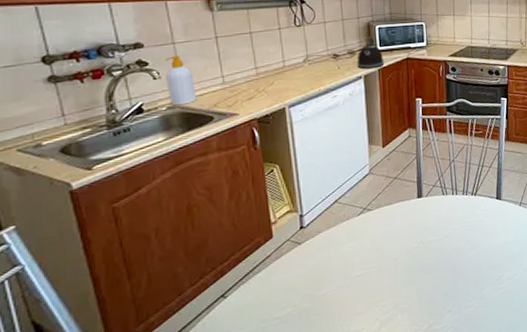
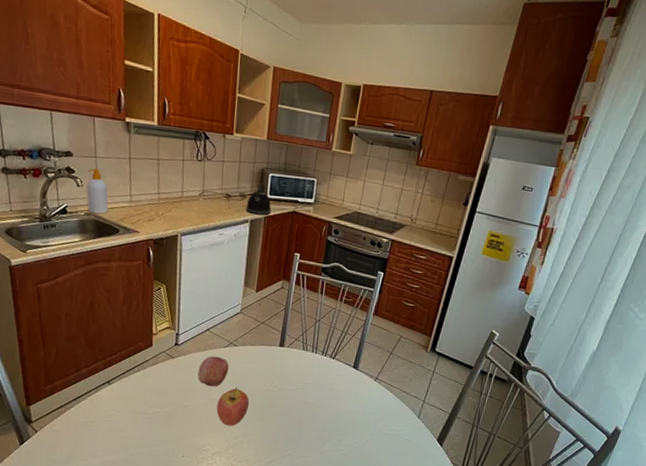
fruit: none [332,227,367,264] -> present [197,356,229,387]
fruit: none [359,255,397,302] -> present [216,387,250,426]

